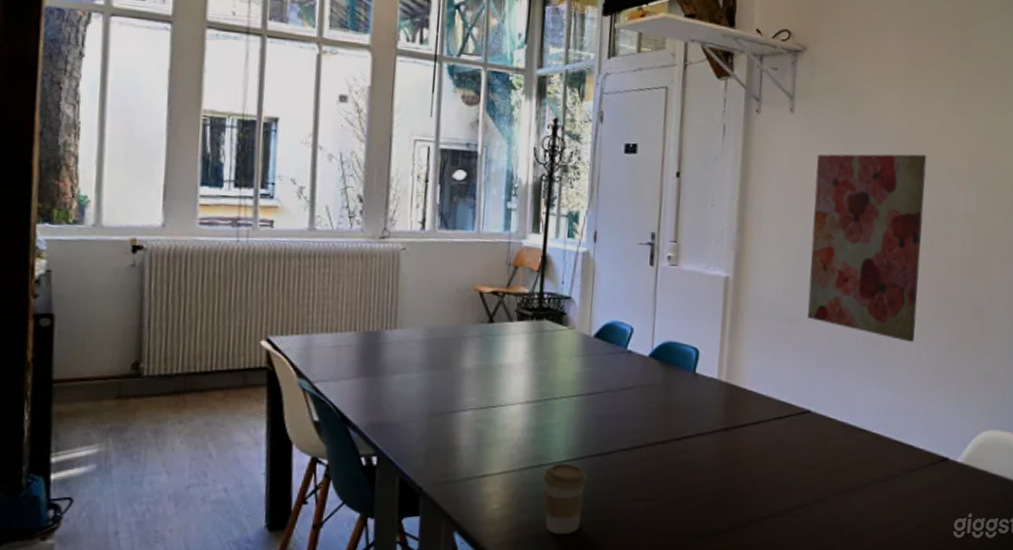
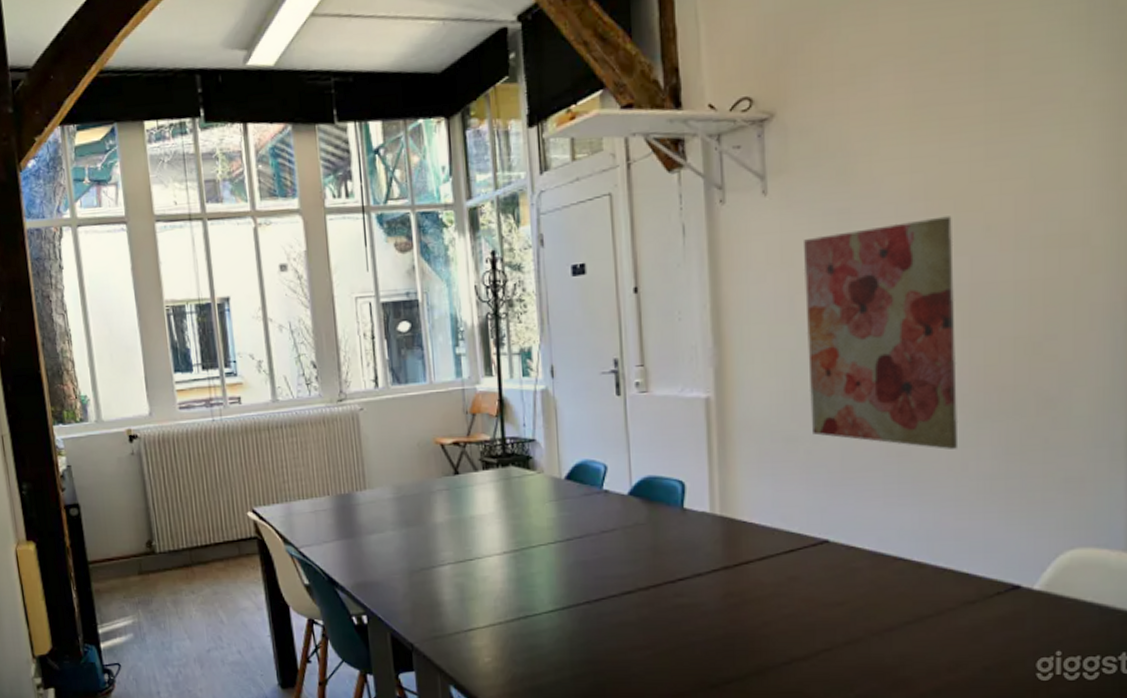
coffee cup: present [543,463,588,535] -> none [531,613,578,687]

